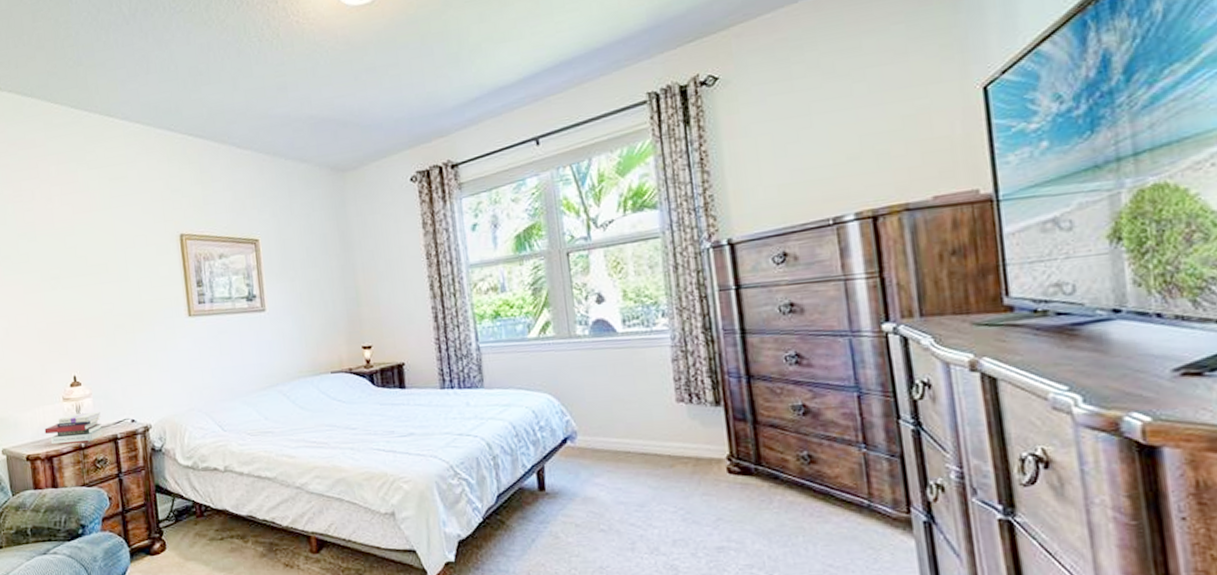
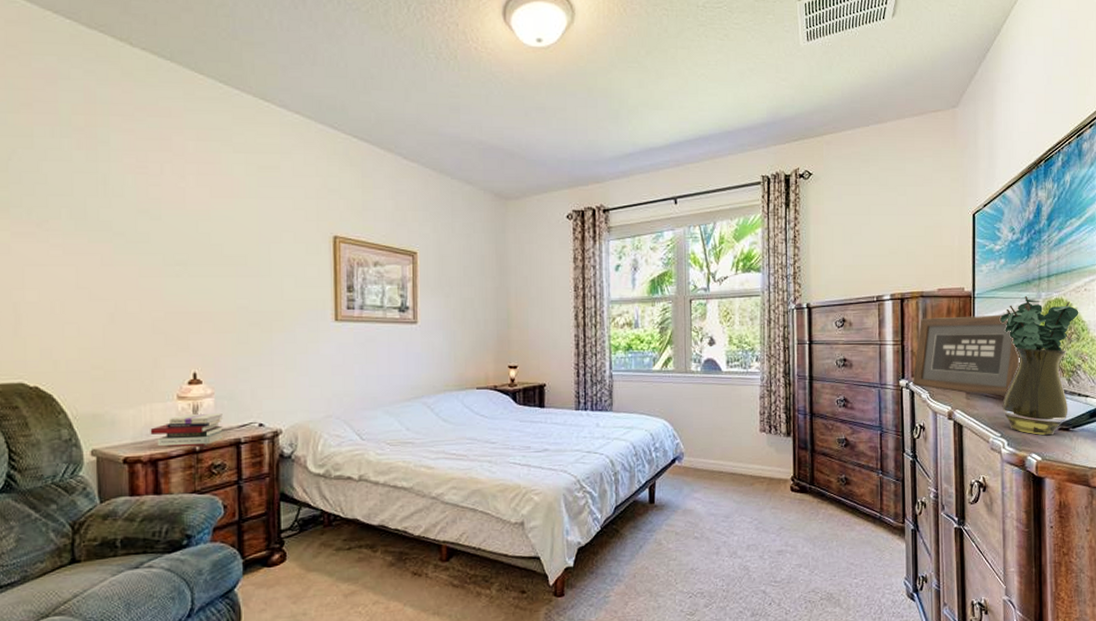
picture frame: none [903,217,1094,334] -> present [912,314,1020,396]
vase: none [1049,186,1204,386] -> present [1000,296,1079,436]

